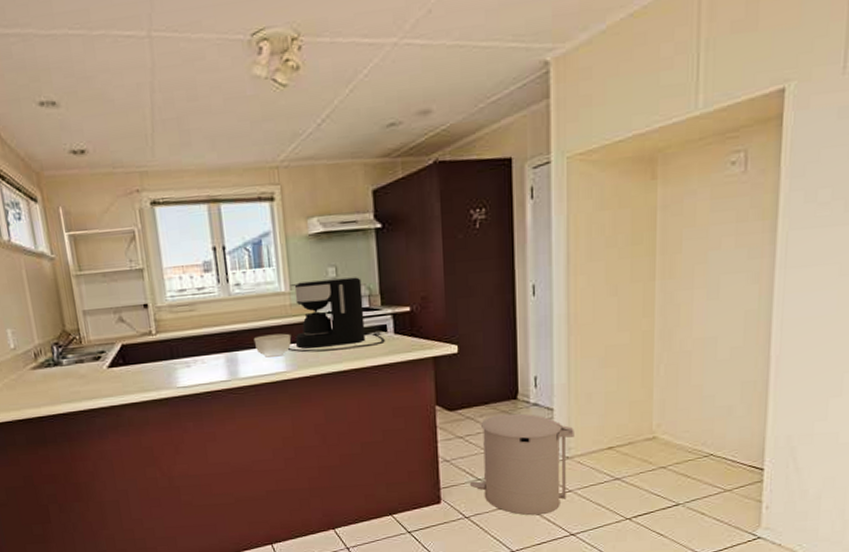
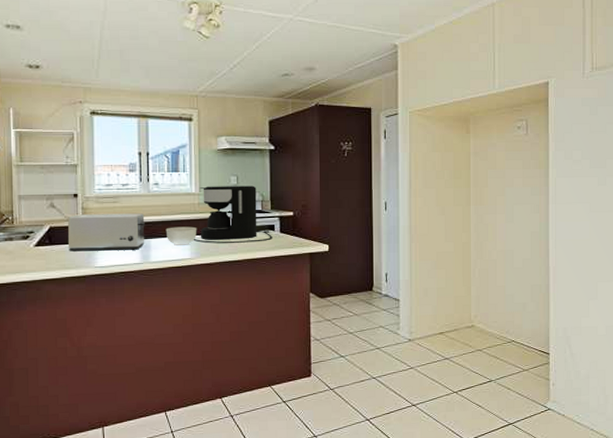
toaster: none [140,321,231,372] -> present [68,213,145,252]
trash can: present [469,413,574,516] -> none [334,302,415,389]

